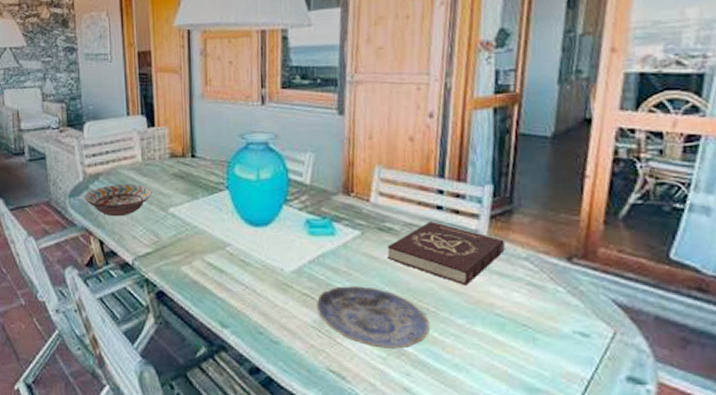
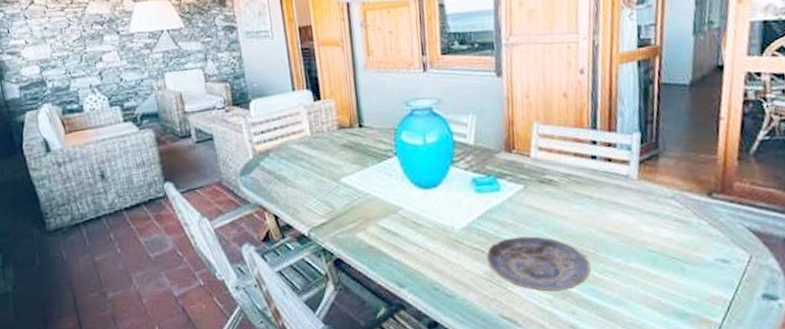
decorative bowl: present [84,184,152,217] -> none [255,158,323,191]
book: present [387,221,505,286] -> none [548,170,654,227]

